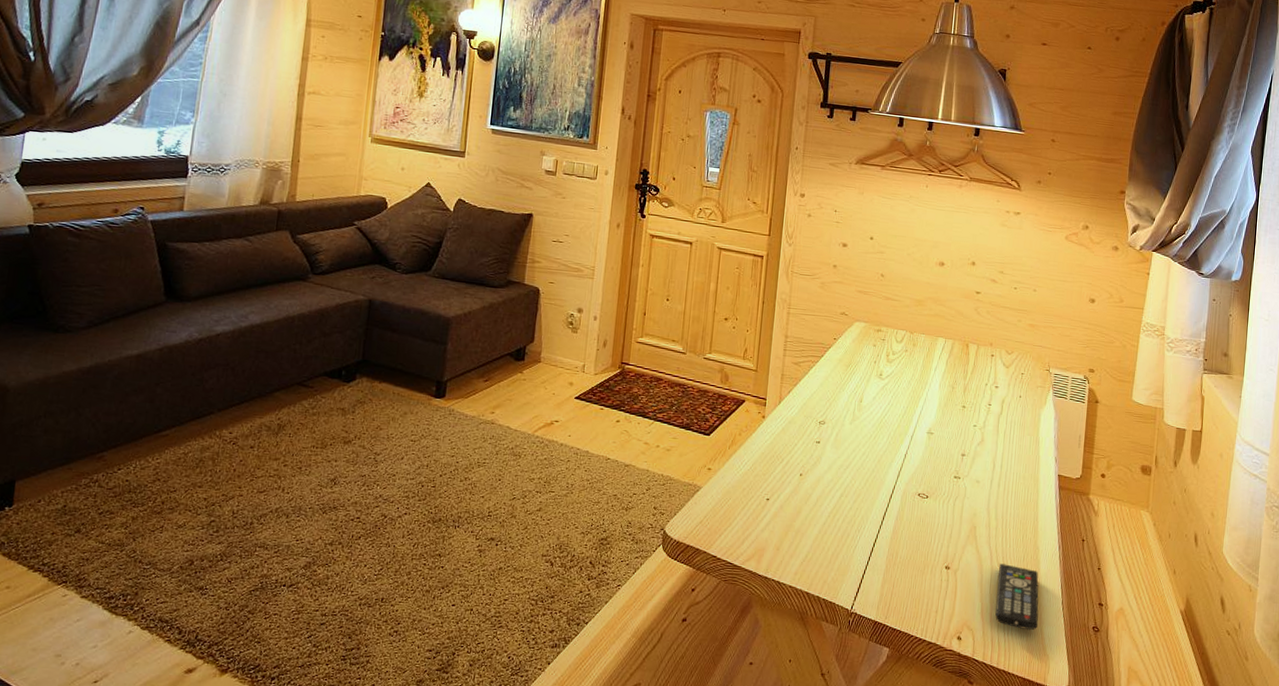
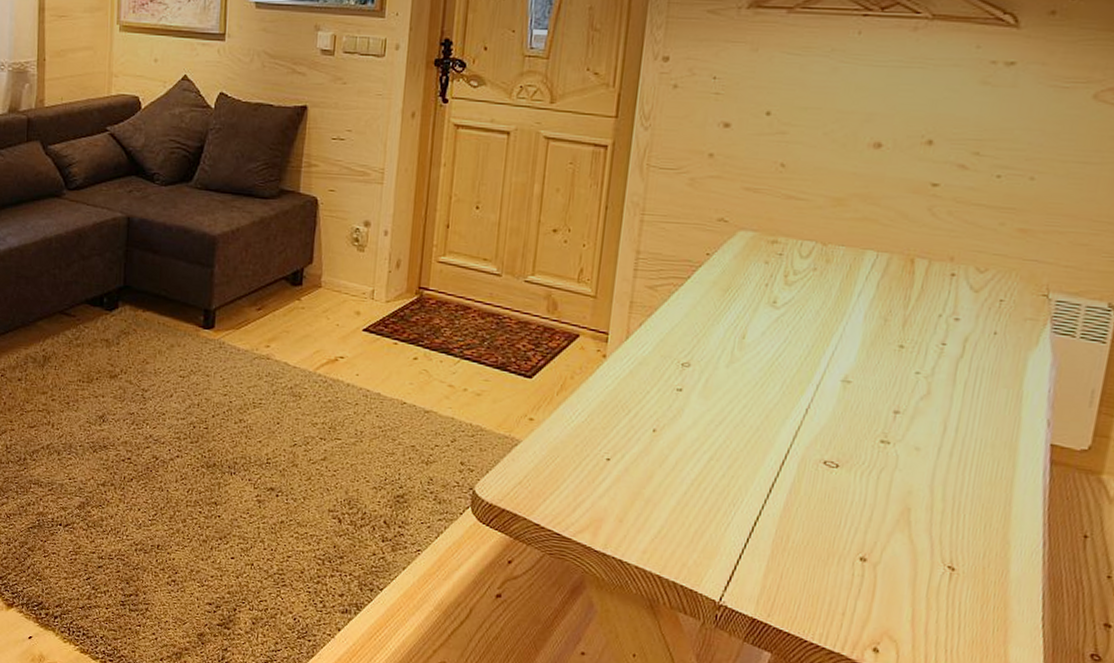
remote control: present [995,563,1039,630] -> none [933,559,1007,650]

